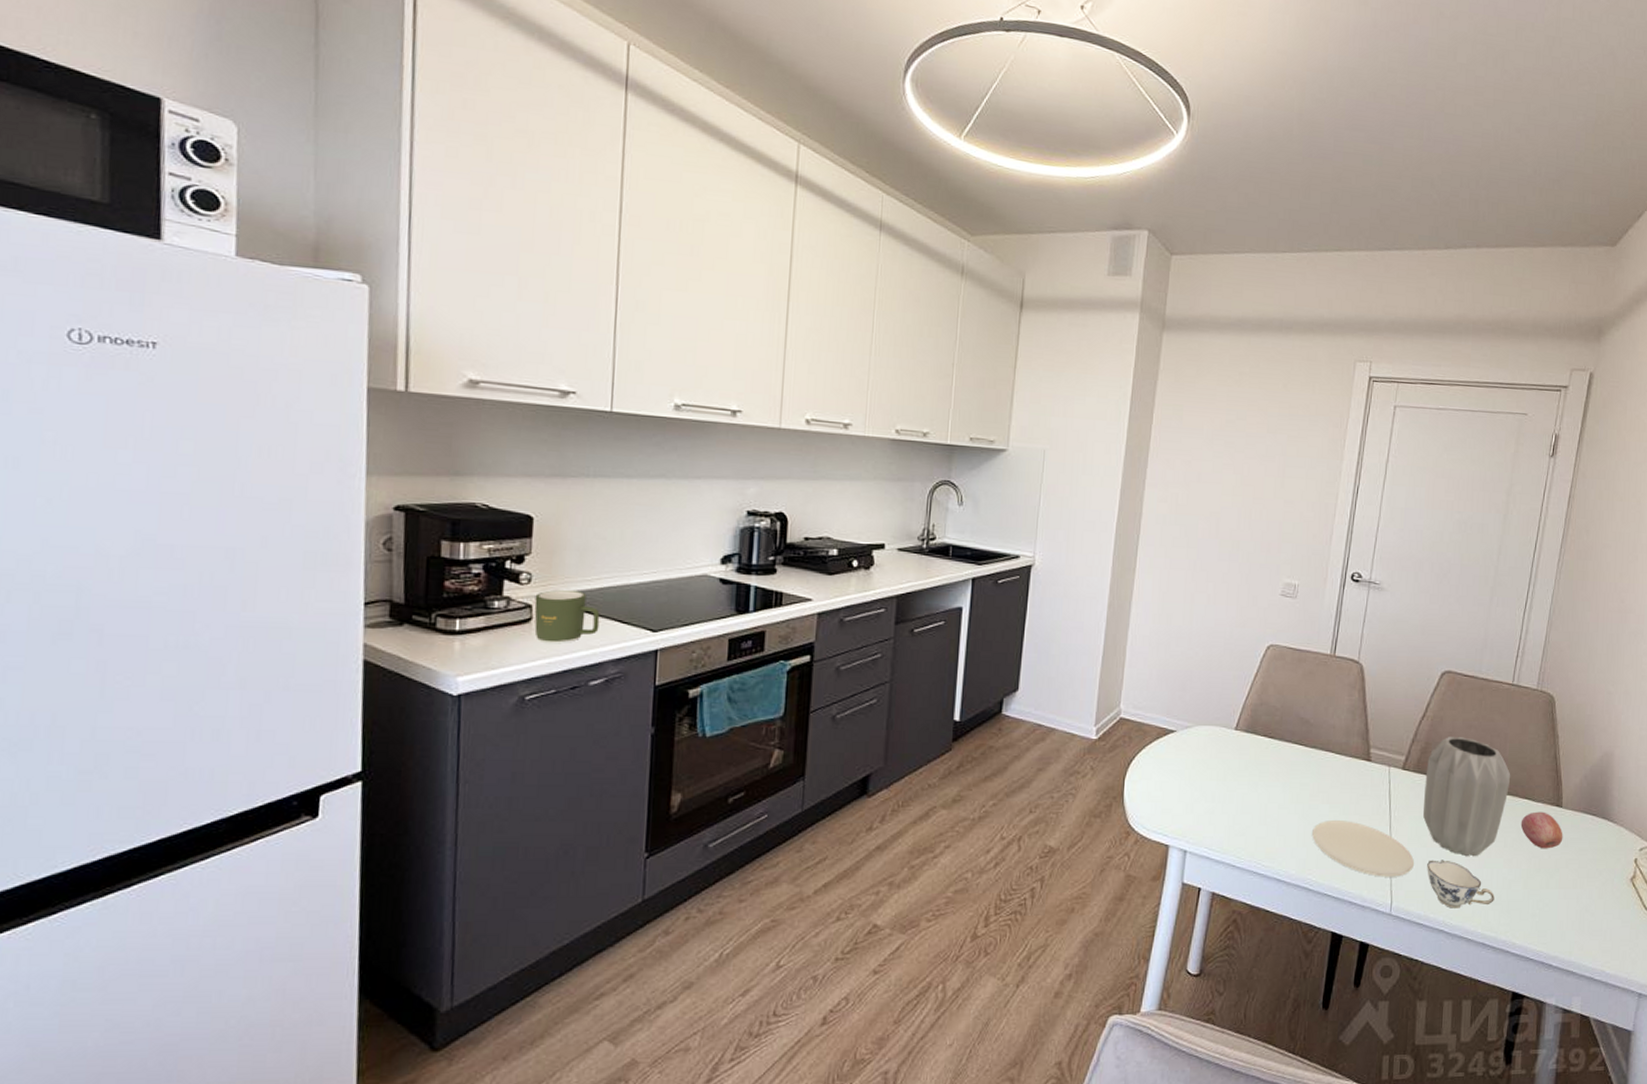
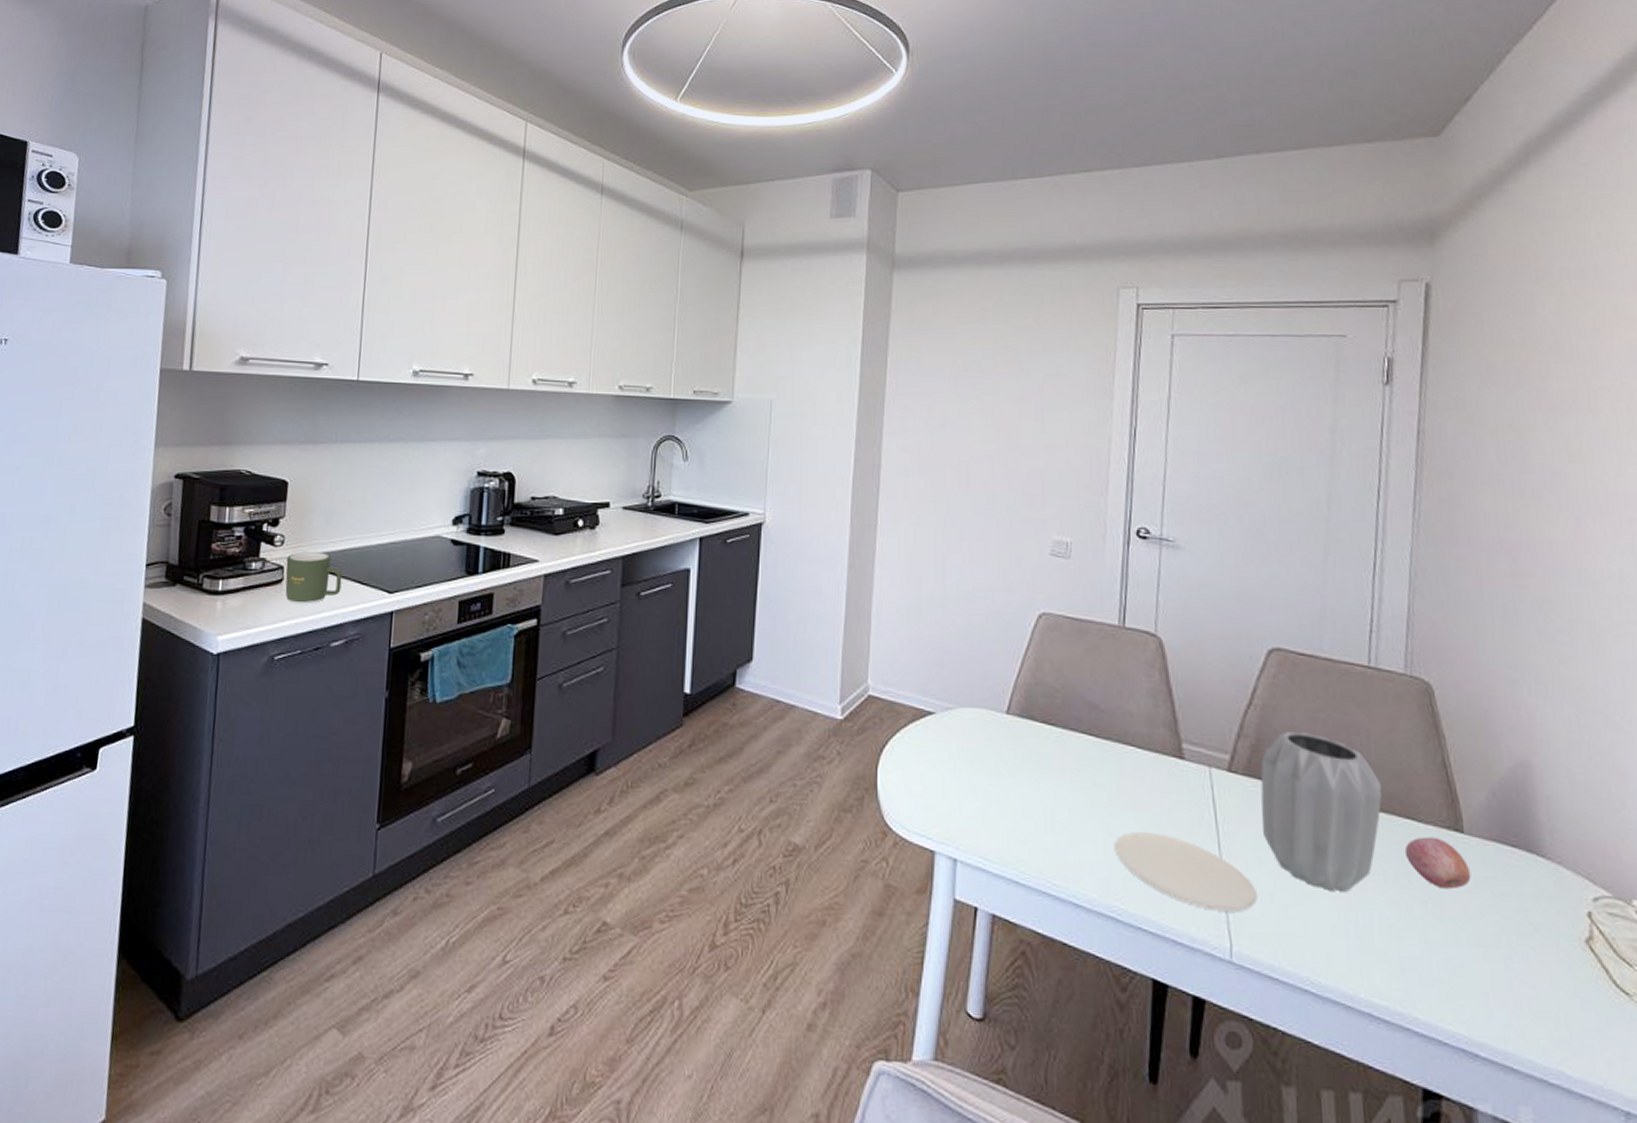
teacup: present [1427,860,1494,909] -> none [1276,892,1379,962]

